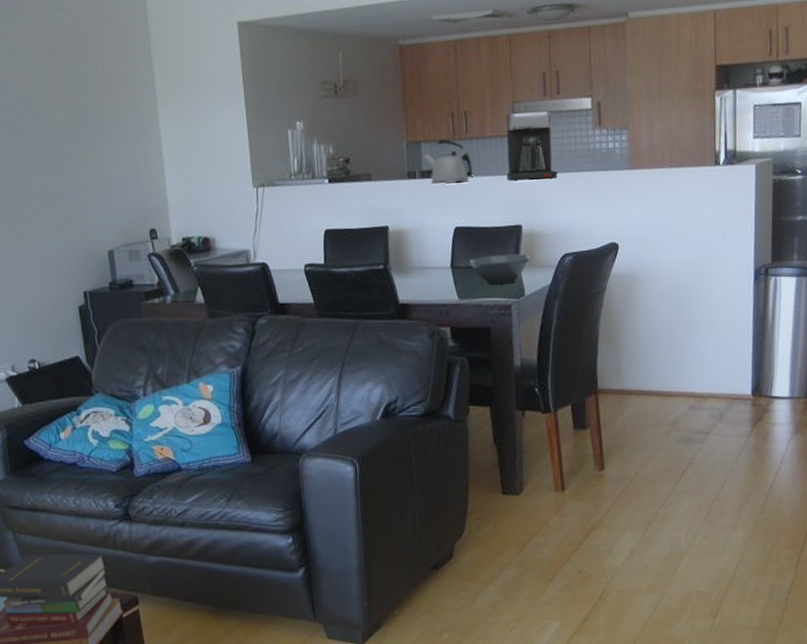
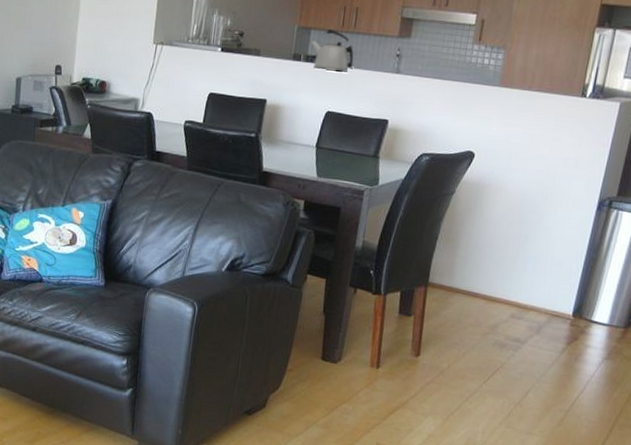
bowl: present [470,253,530,285] -> none [334,142,390,172]
coffee maker: present [506,110,558,183] -> none [383,15,438,84]

